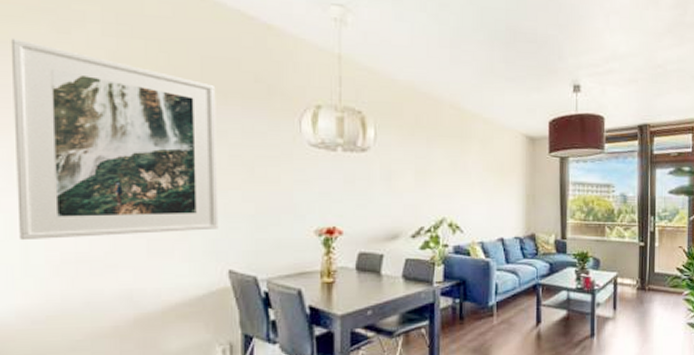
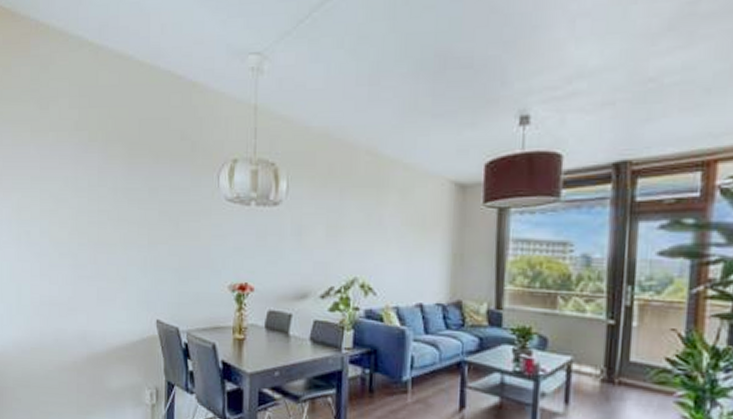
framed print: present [10,38,219,241] -> none [12,116,150,284]

